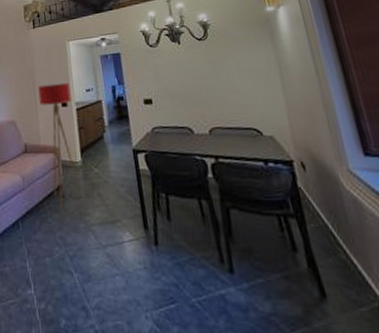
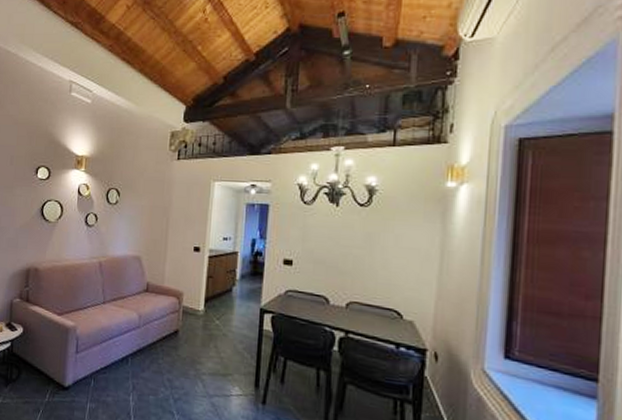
floor lamp: present [38,82,83,210] -> none [169,224,207,354]

